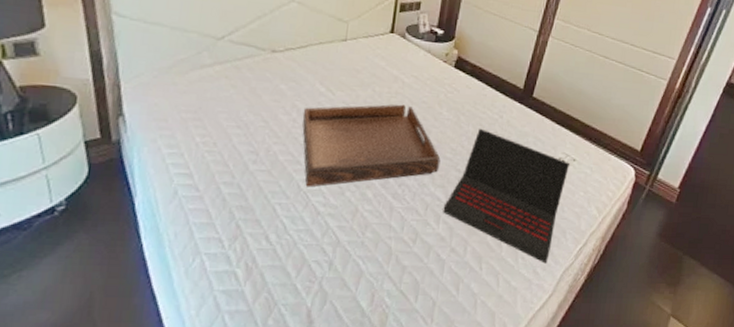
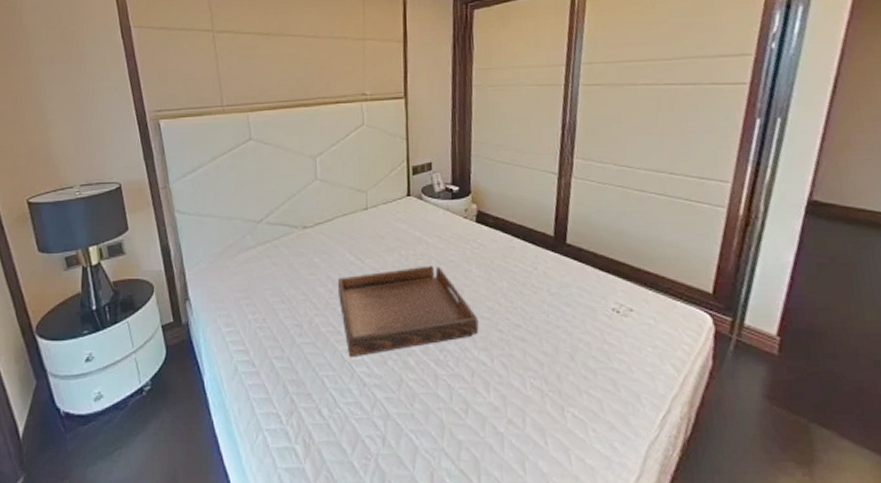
laptop: present [443,128,570,264] -> none [491,283,627,436]

